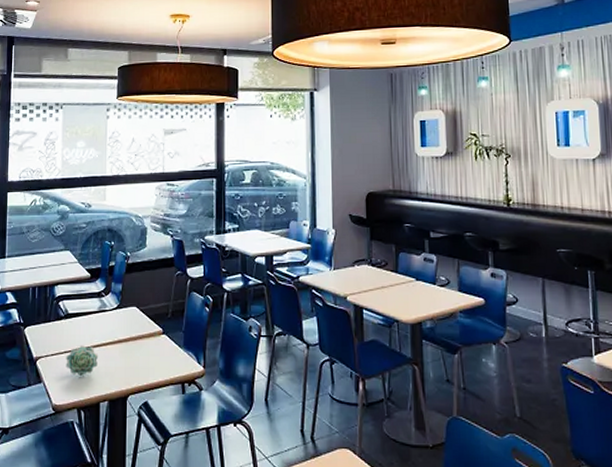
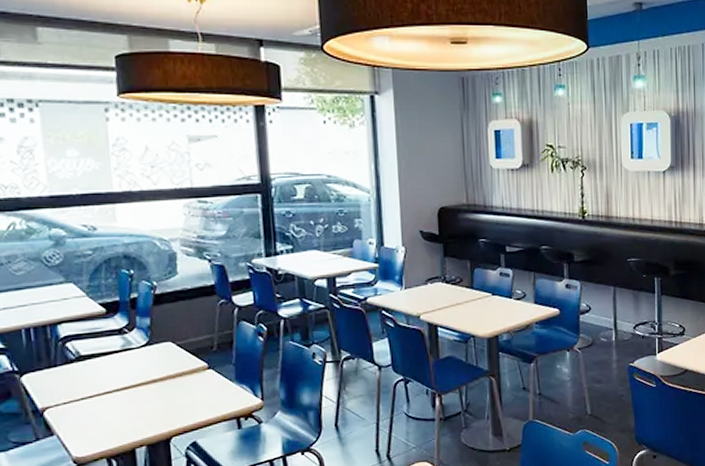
succulent plant: present [66,345,99,376] -> none [84,389,129,423]

